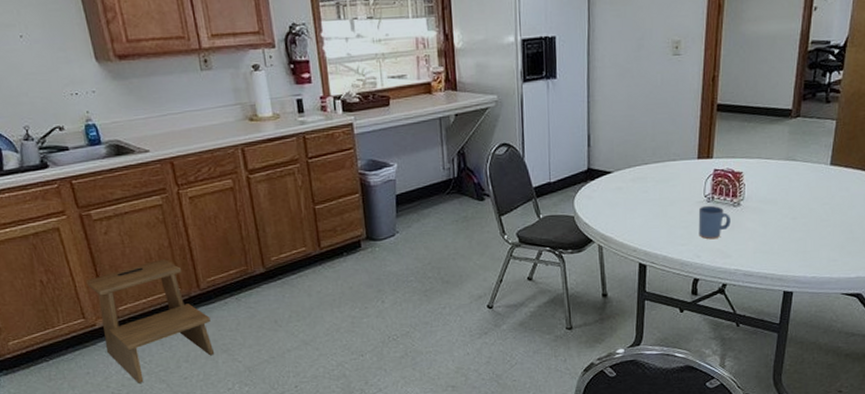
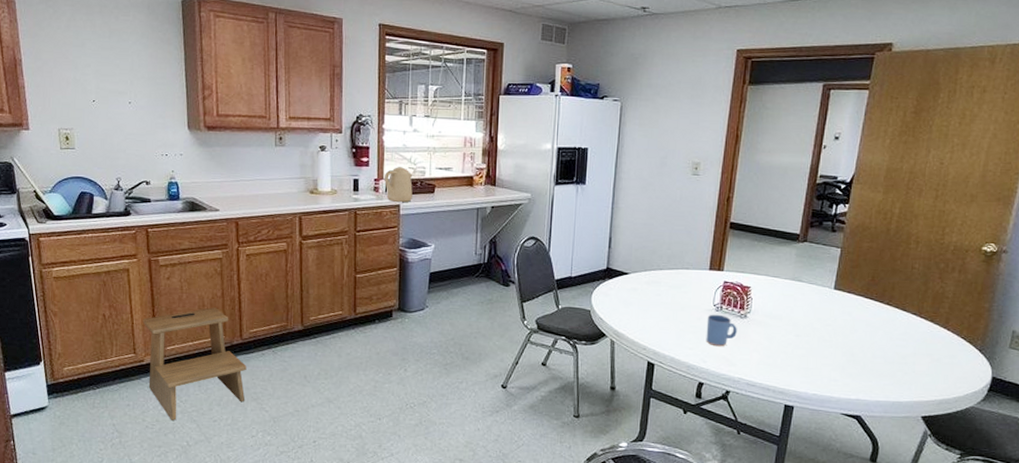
kettle: none [330,80,366,121] -> present [383,167,413,203]

